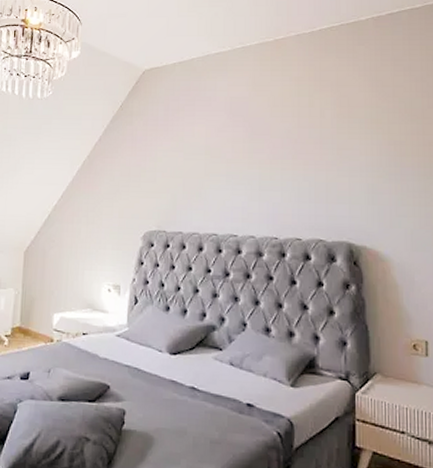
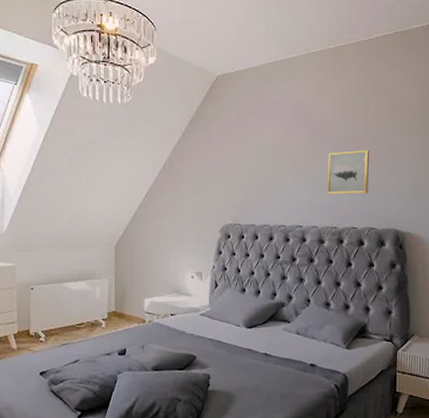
wall art: none [265,151,316,201] -> present [327,150,370,194]

